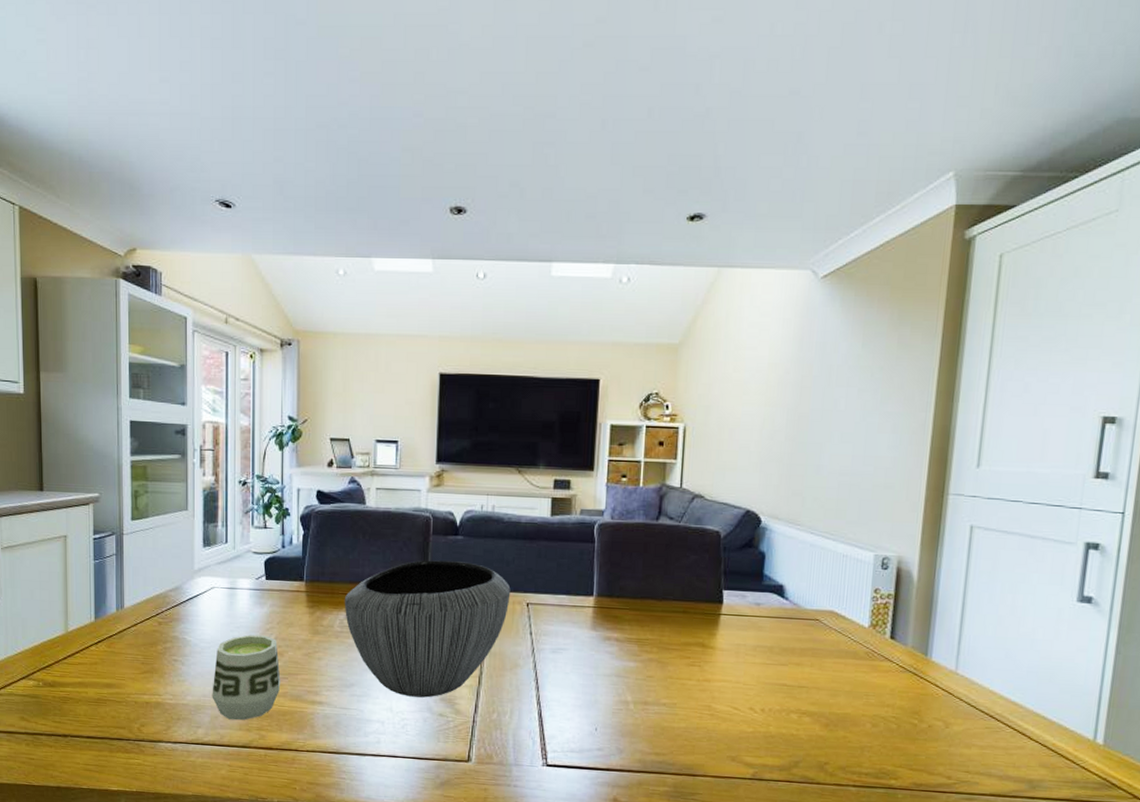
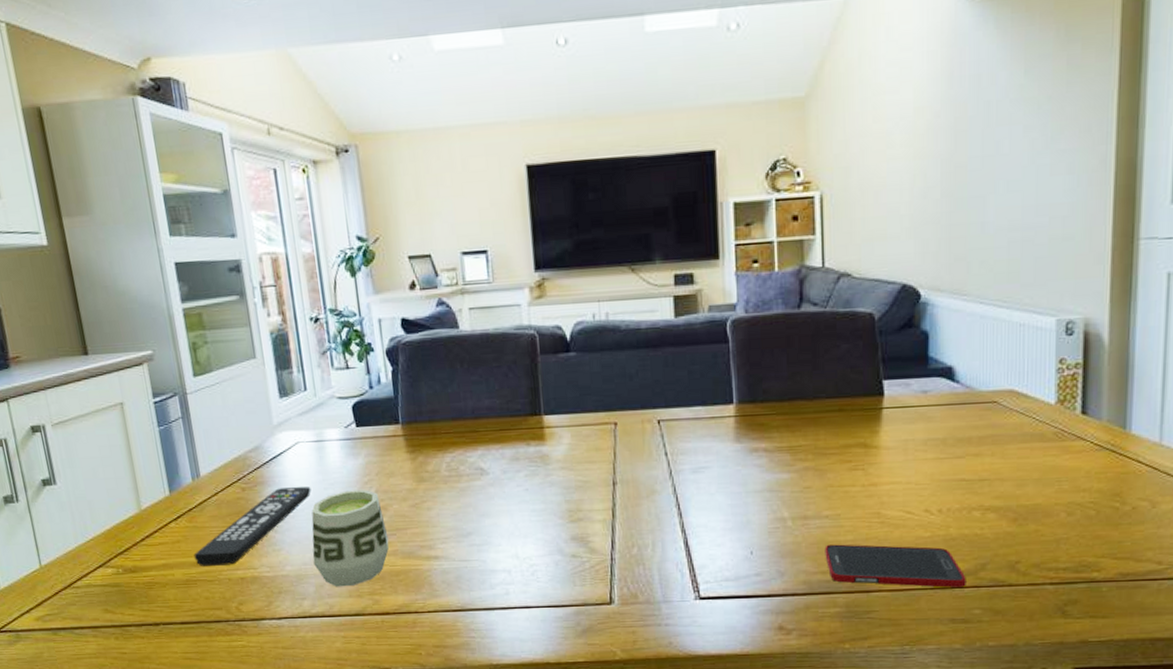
remote control: none [107,625,219,690] -> present [194,486,312,566]
bowl: present [344,560,511,698] -> none [448,381,638,540]
cell phone: none [659,729,781,780] -> present [825,544,966,588]

